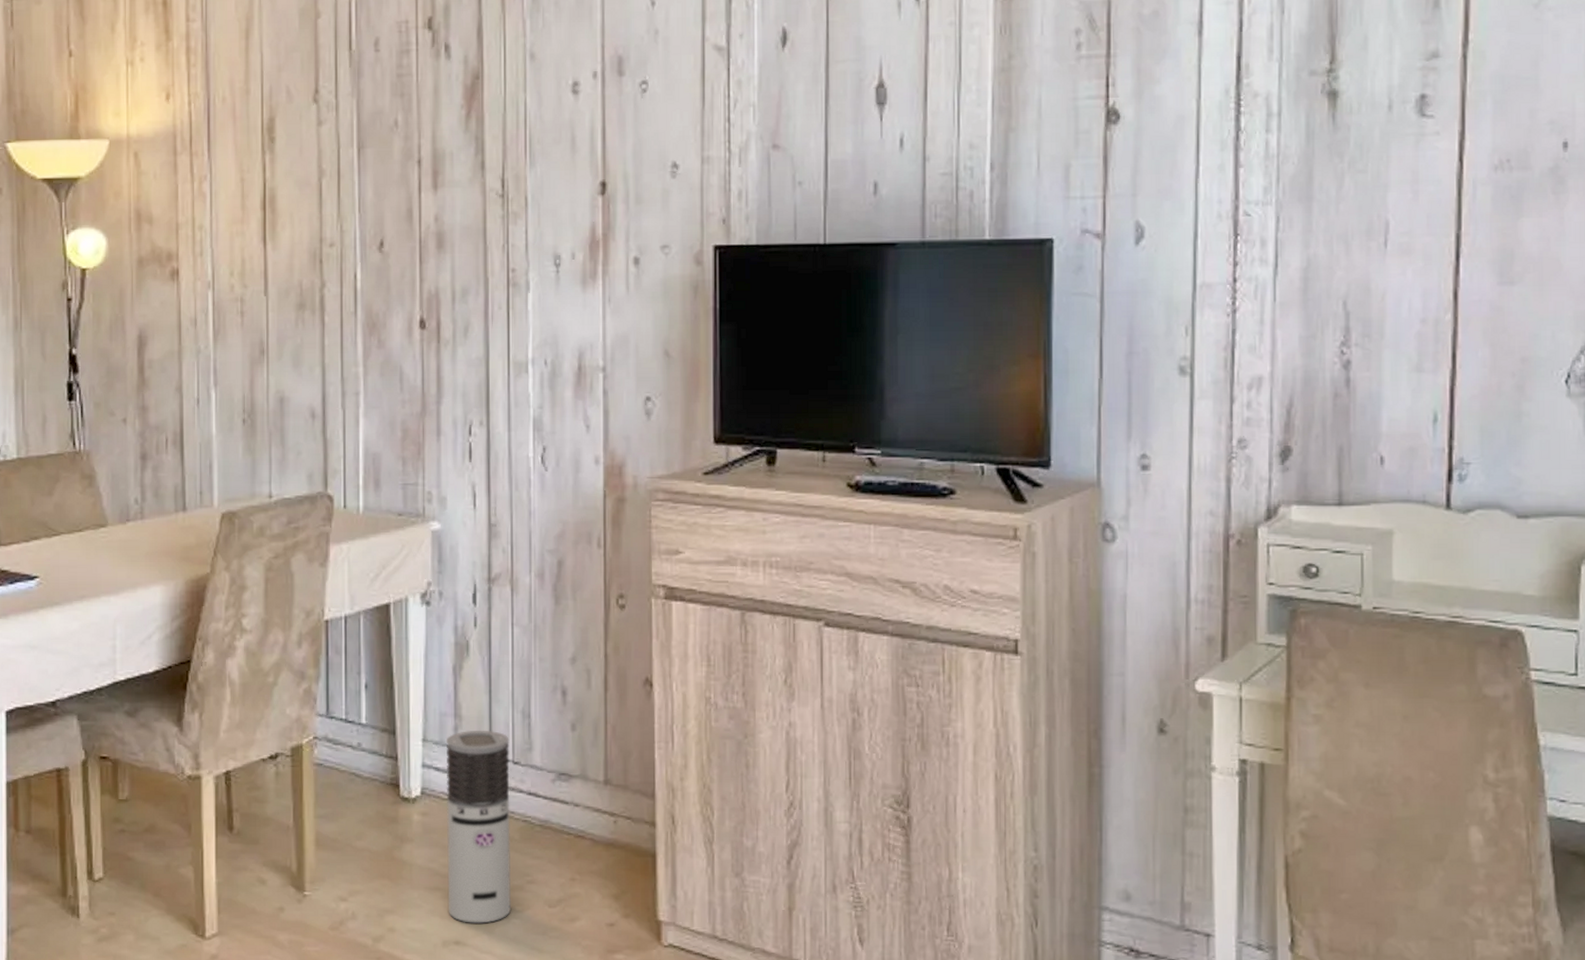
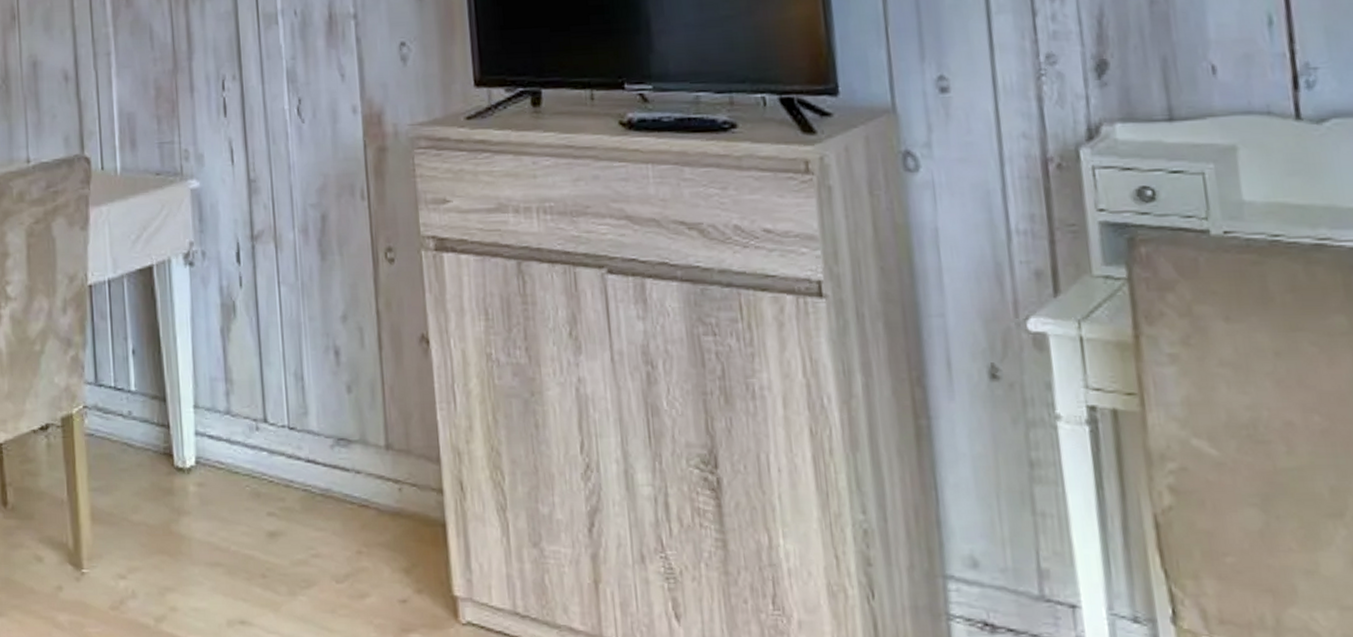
air purifier: present [446,730,512,924] -> none [218,394,297,601]

